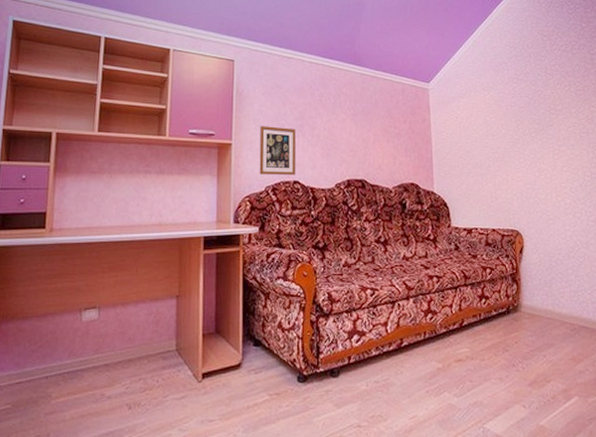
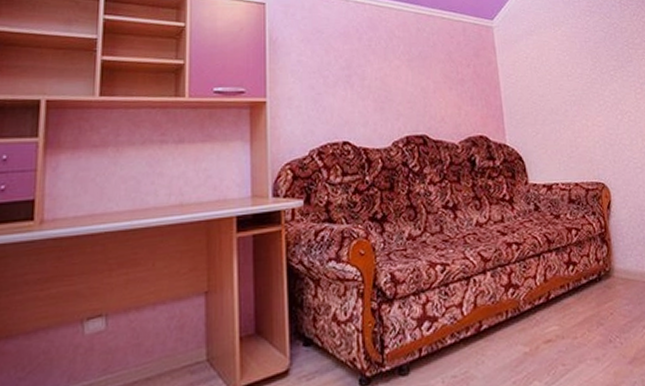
picture frame: present [259,126,296,175] -> none [300,78,345,137]

